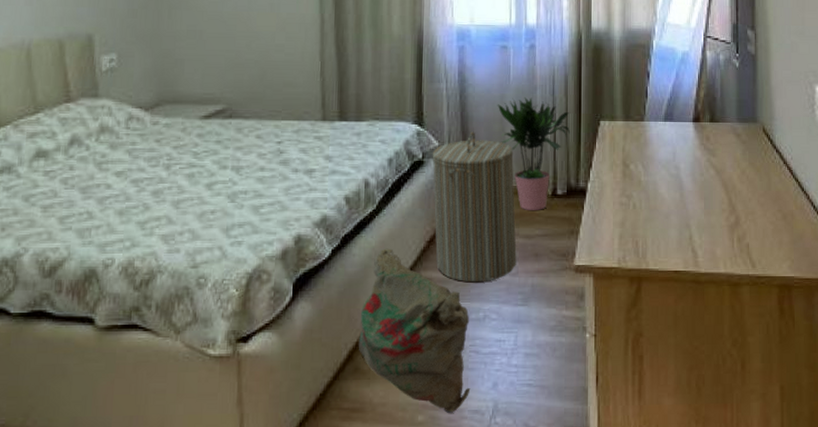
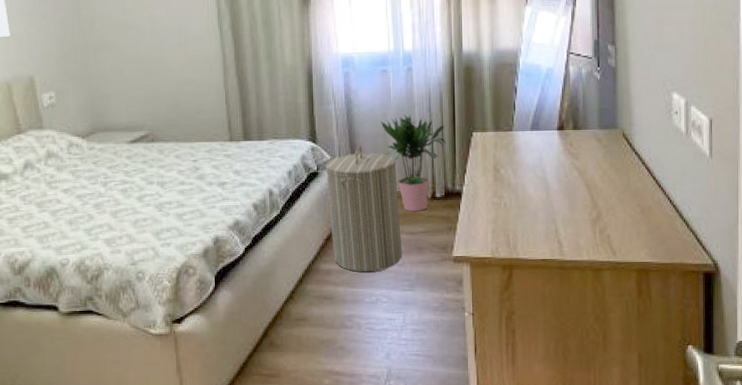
bag: present [359,248,471,413] -> none [272,246,368,377]

